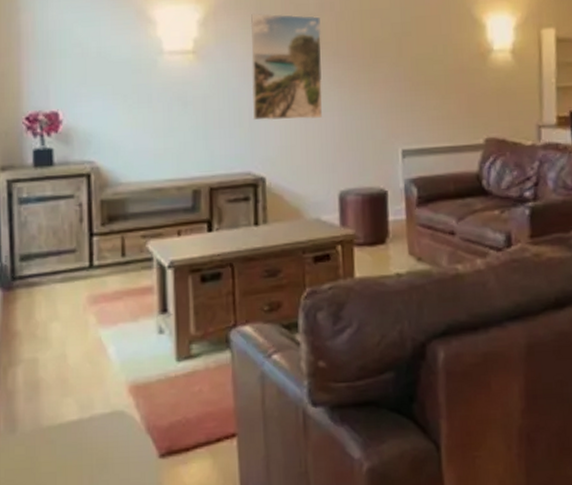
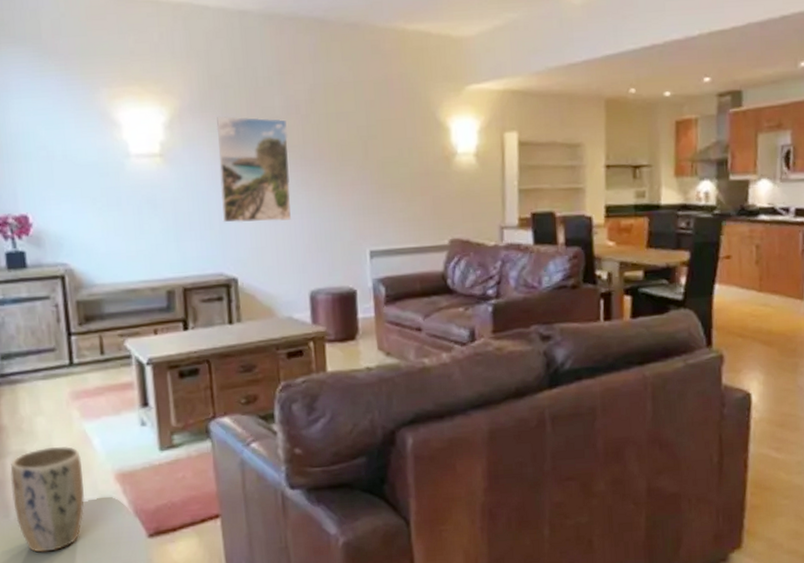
plant pot: none [21,354,96,472] -> present [10,446,85,553]

